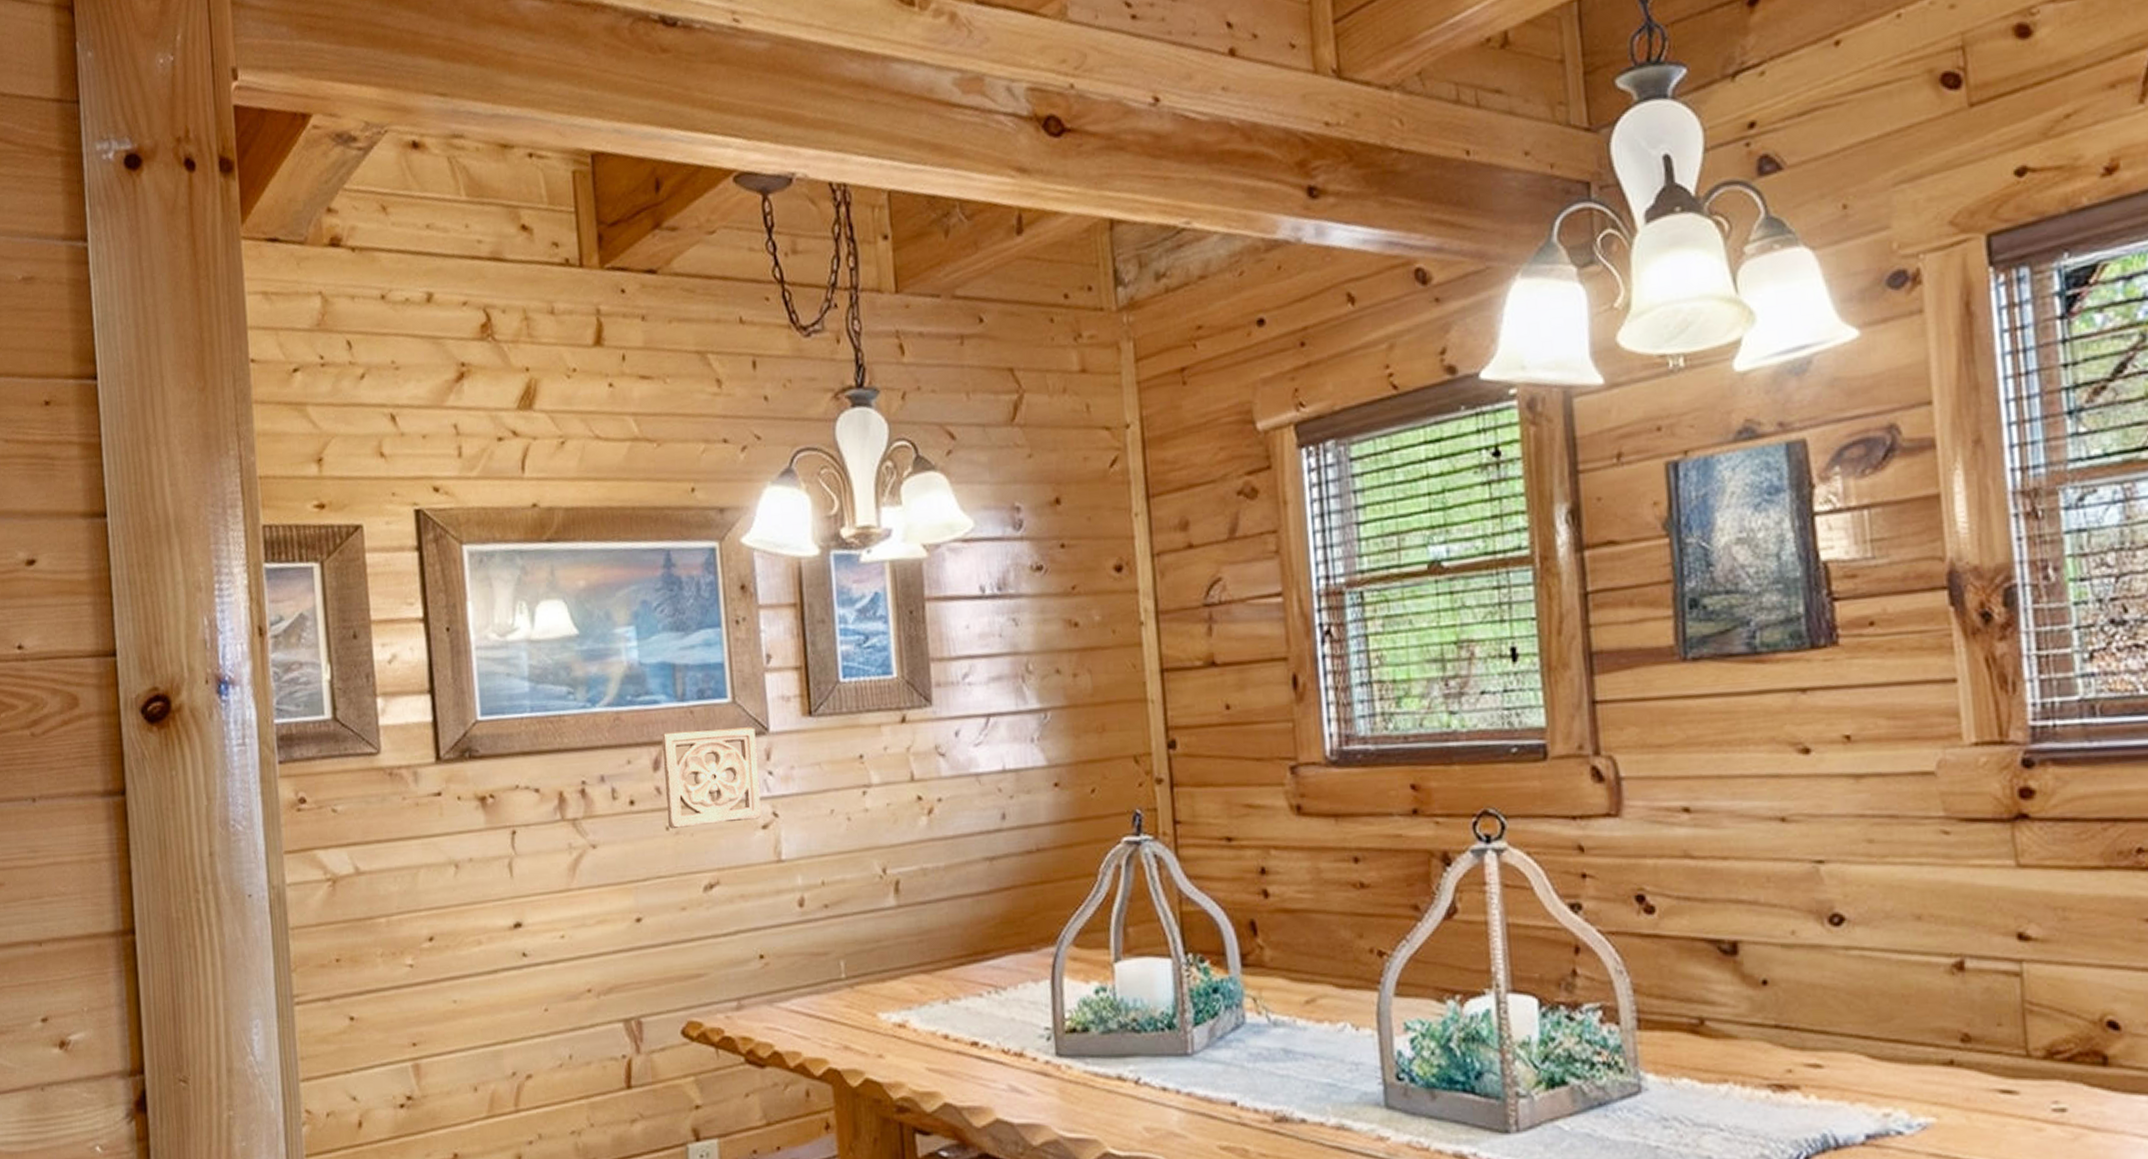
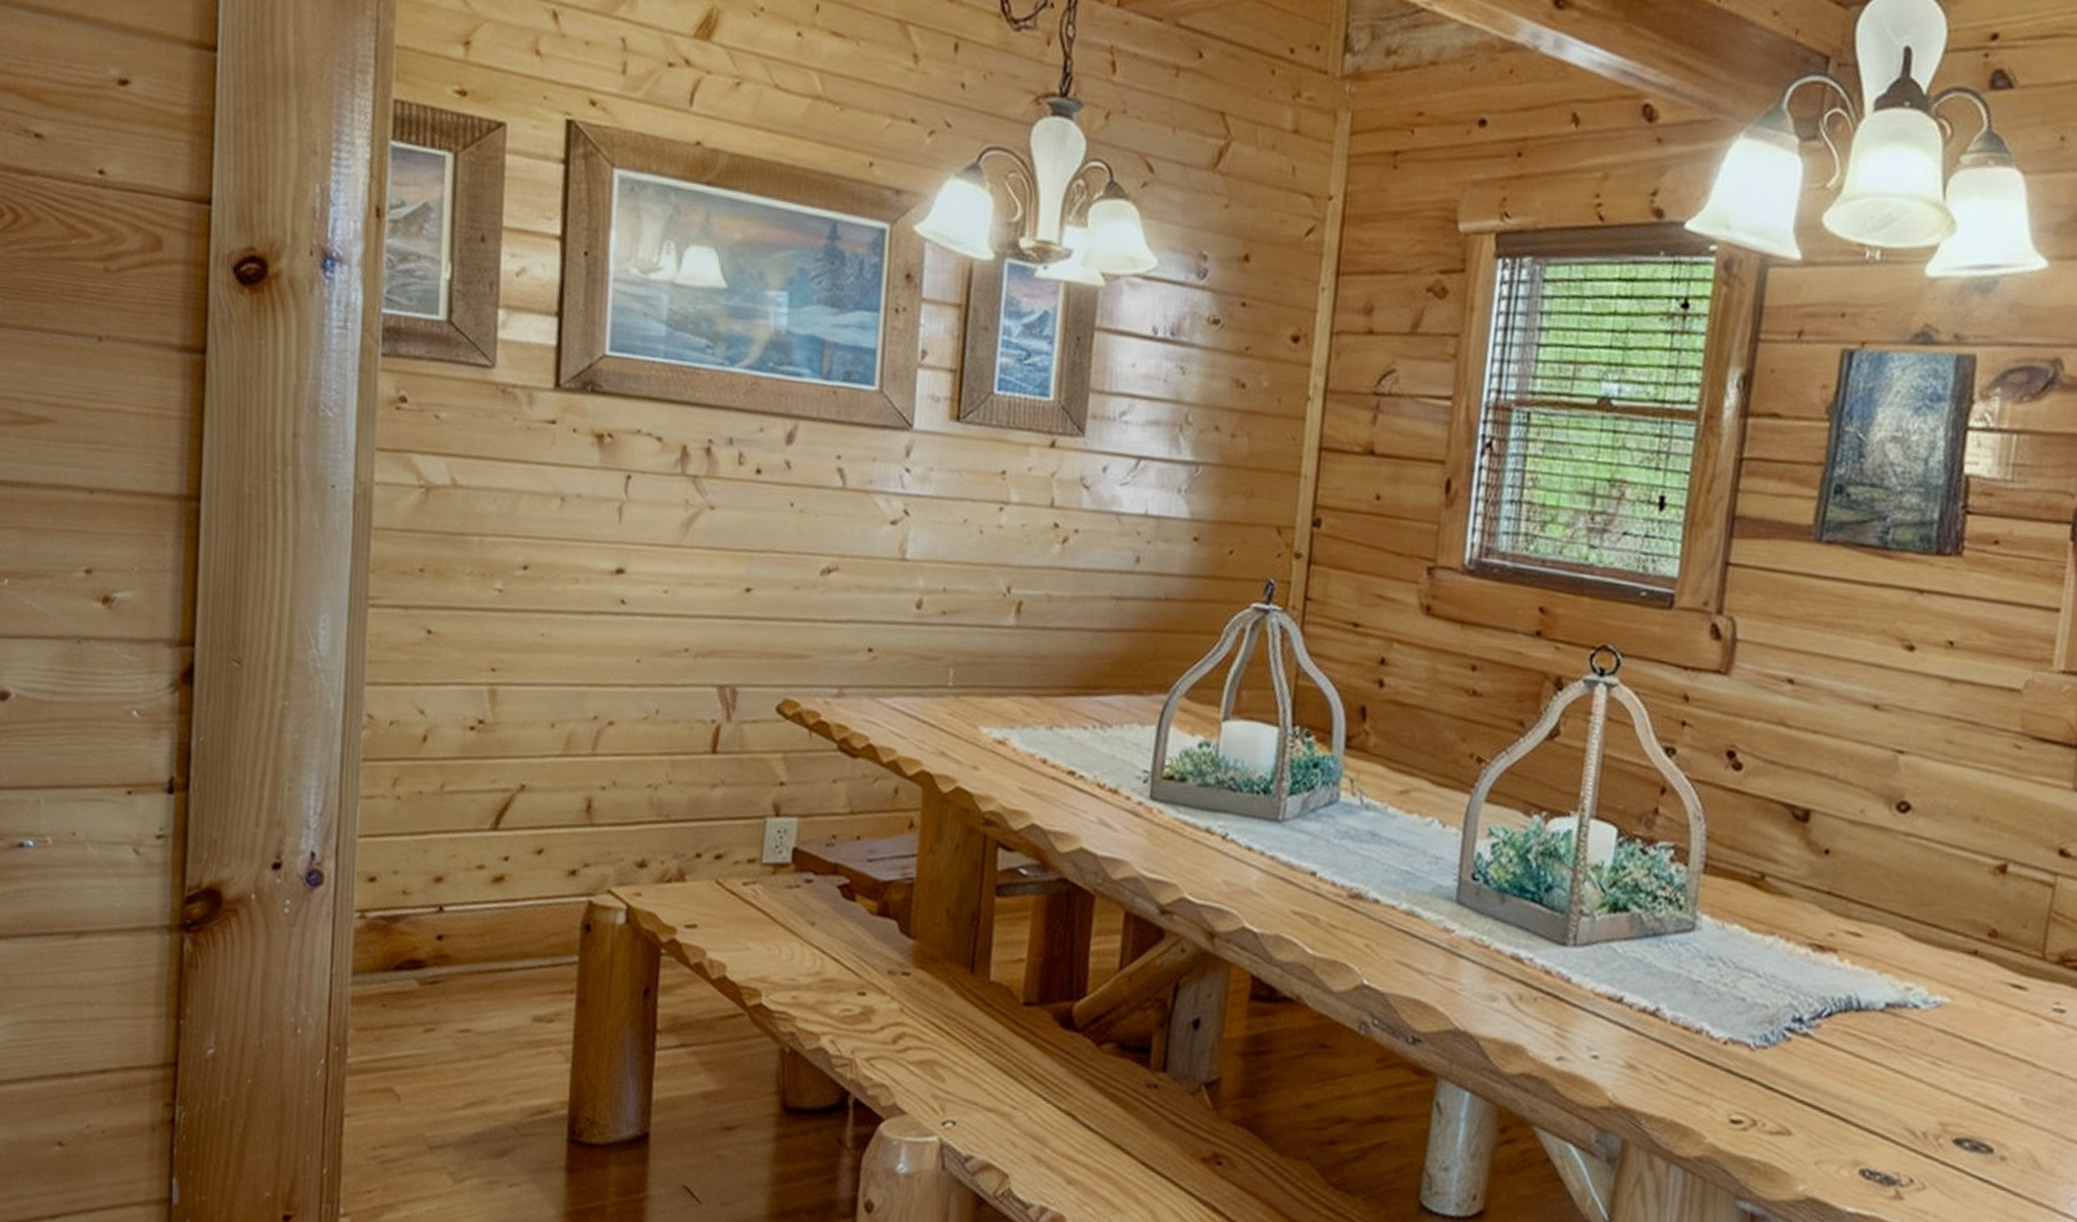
wall ornament: present [661,727,762,829] -> none [793,407,899,514]

